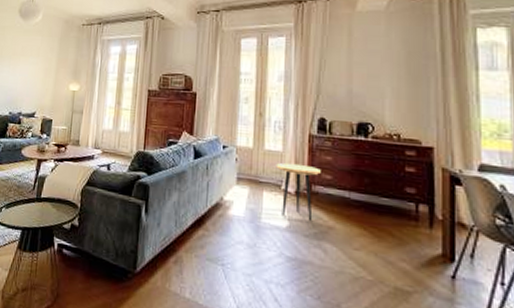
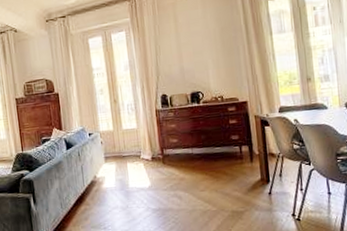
side table: present [276,162,321,222] -> none [133,135,169,178]

